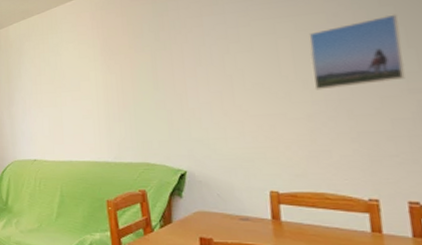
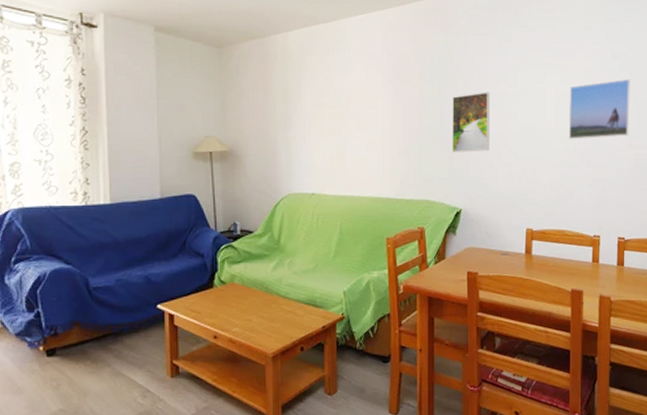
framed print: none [166,51,214,114] -> present [451,92,491,152]

